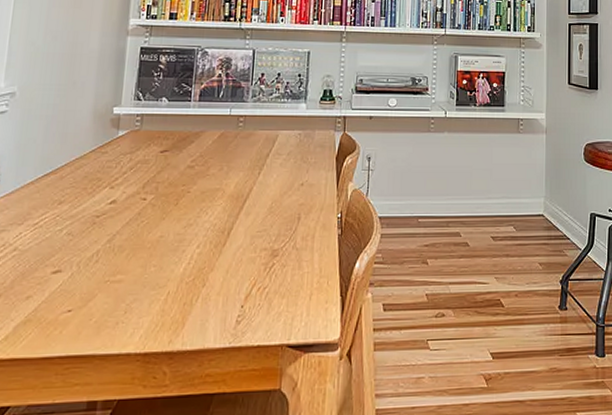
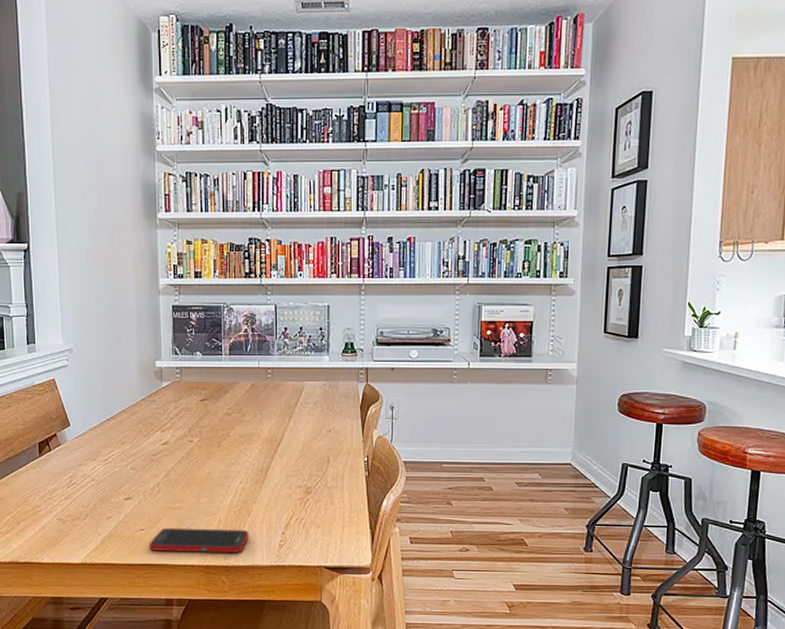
cell phone: none [75,304,202,339] -> present [149,527,250,554]

